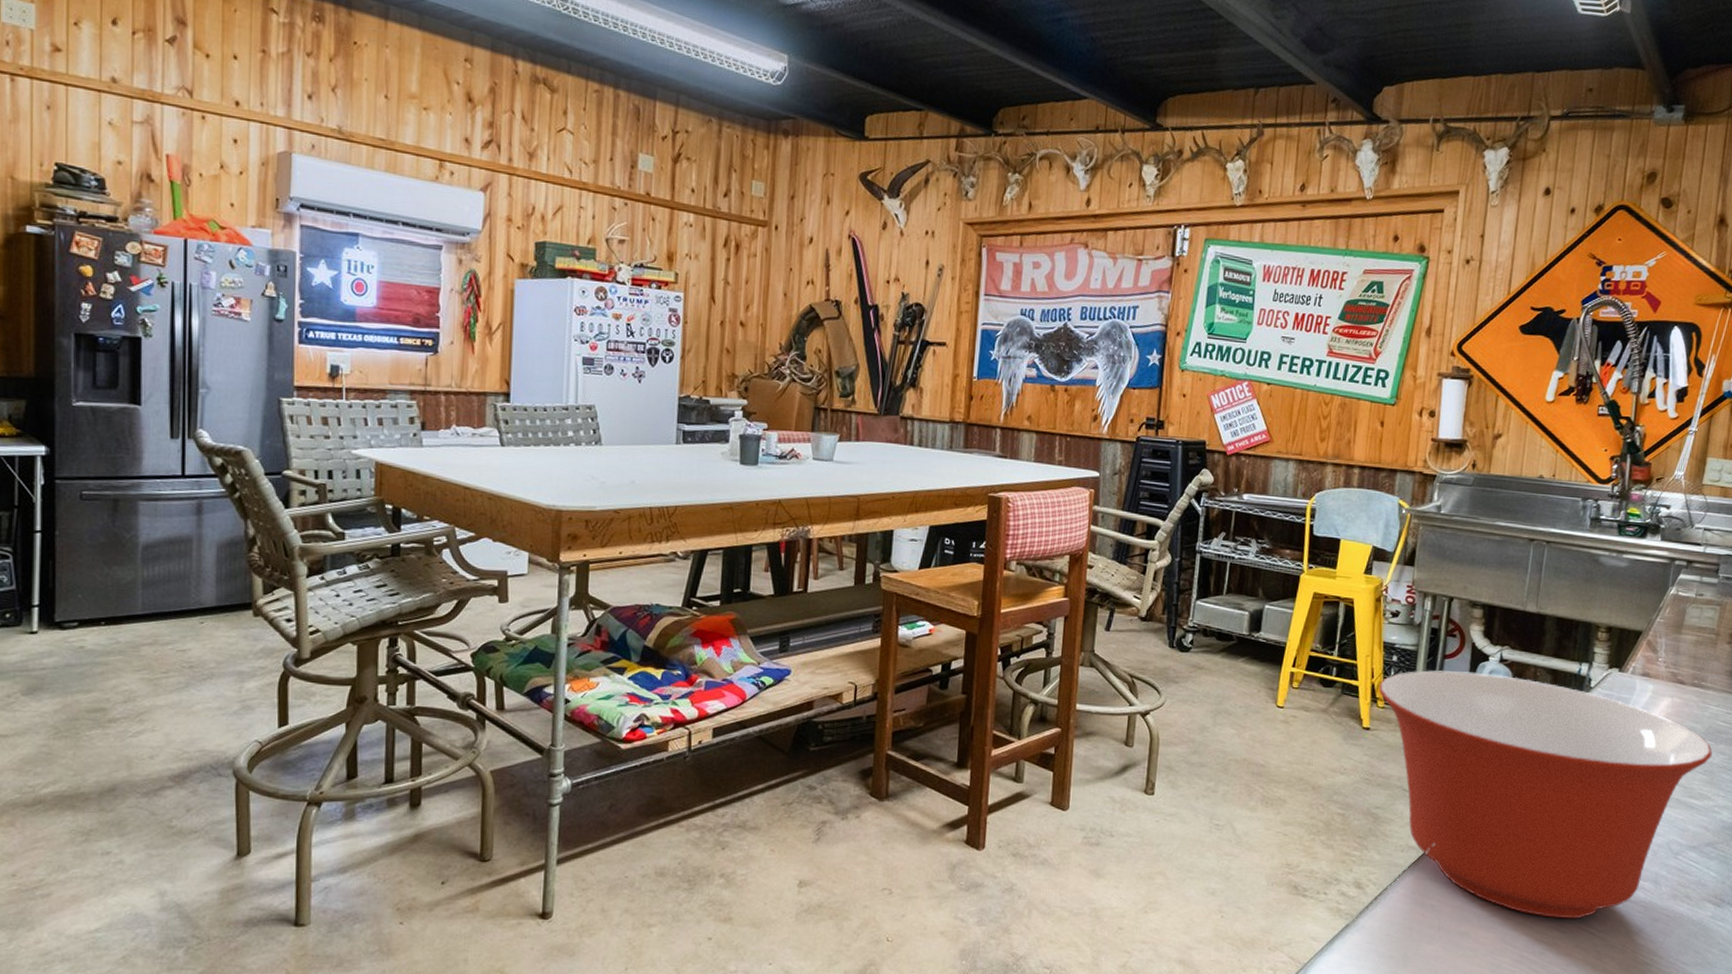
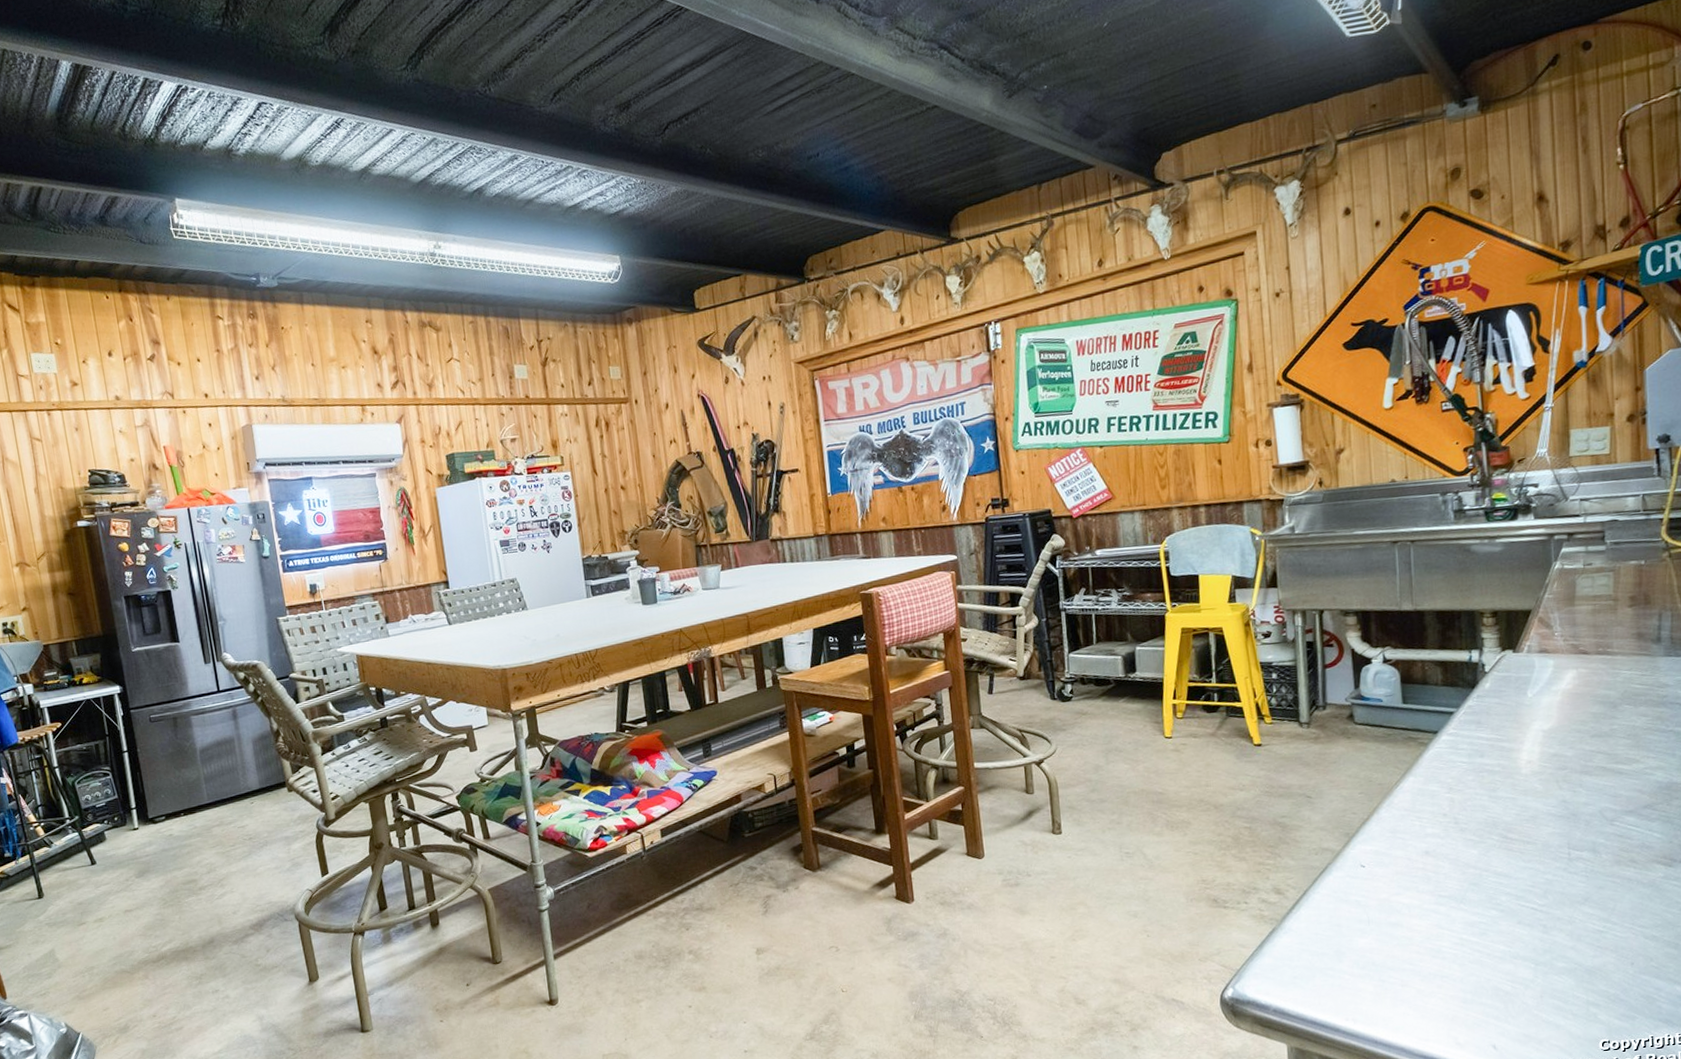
mixing bowl: present [1378,670,1712,919] -> none [1263,674,1633,899]

